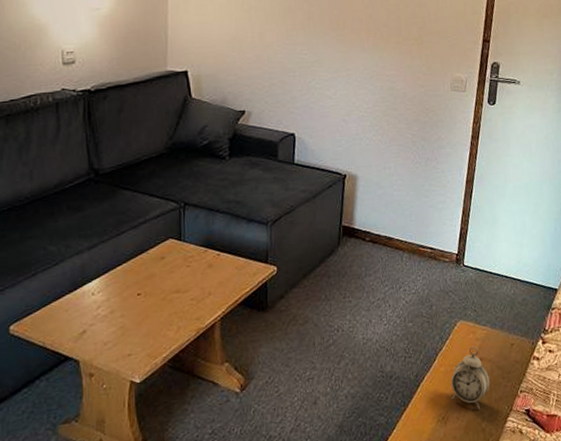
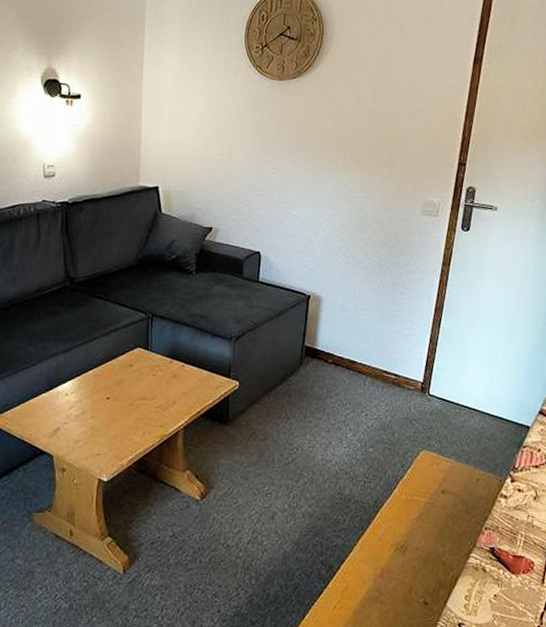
alarm clock: present [450,346,490,410] -> none [411,477,453,543]

